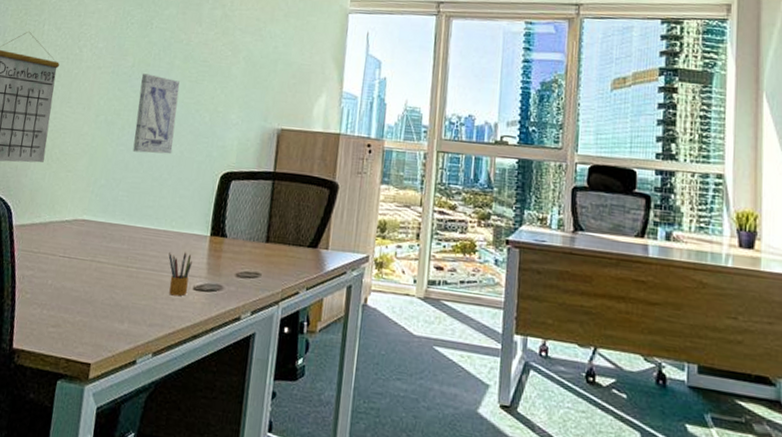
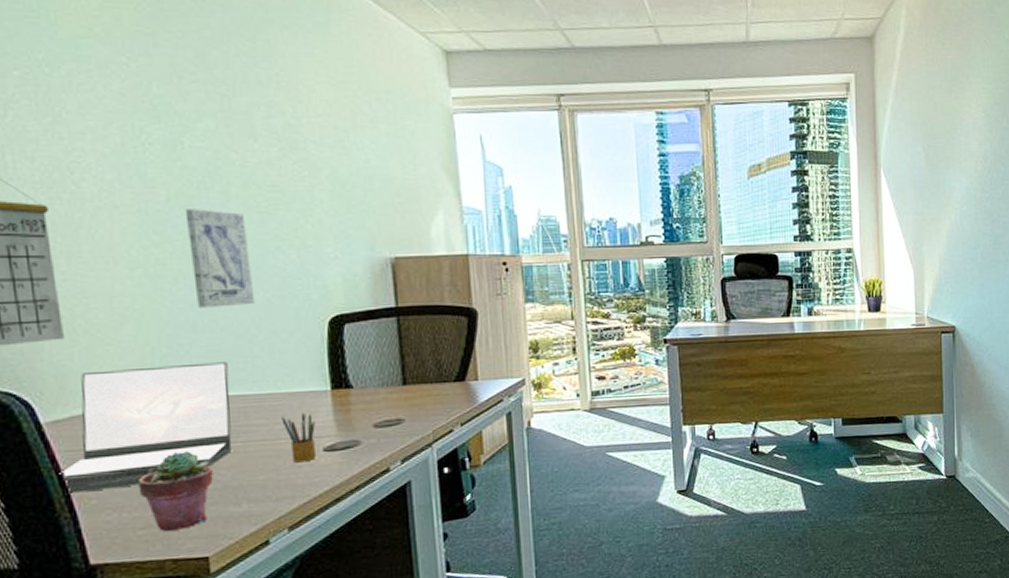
laptop: none [13,190,142,289] -> present [59,362,233,493]
potted succulent: none [58,266,111,335] -> present [138,450,213,531]

